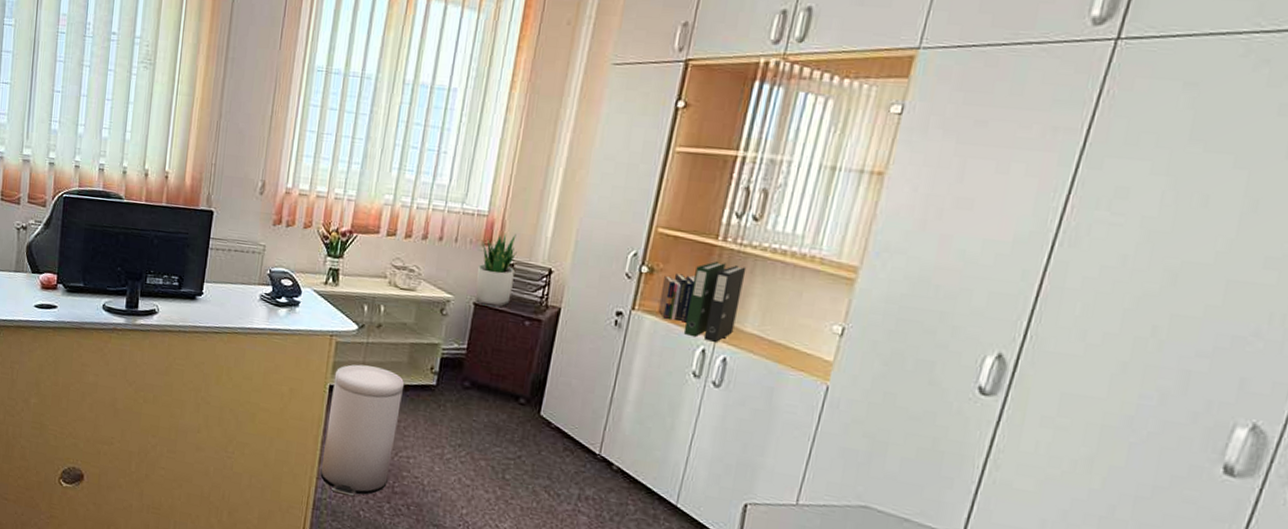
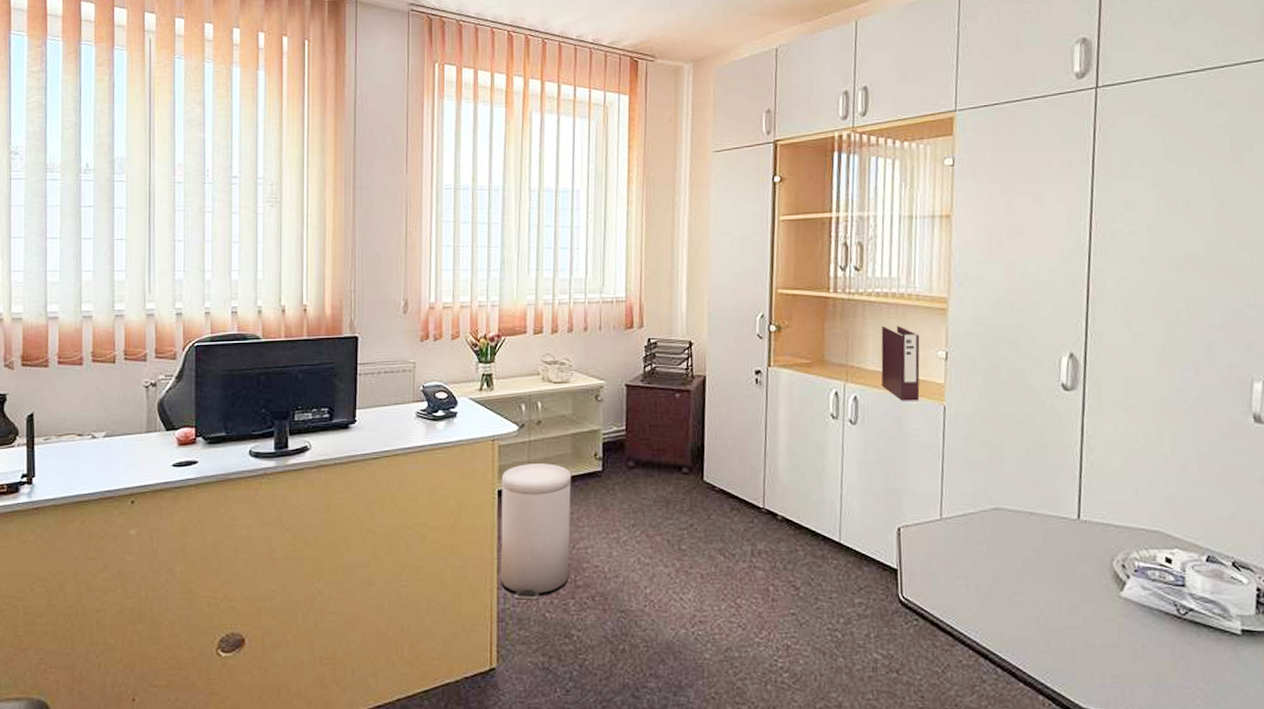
planter: present [475,233,517,307] -> none [623,314,659,386]
books: present [658,273,696,323] -> none [790,327,818,371]
binder: present [683,261,747,344] -> none [815,312,858,385]
binder: none [758,286,815,375] -> present [881,325,920,401]

